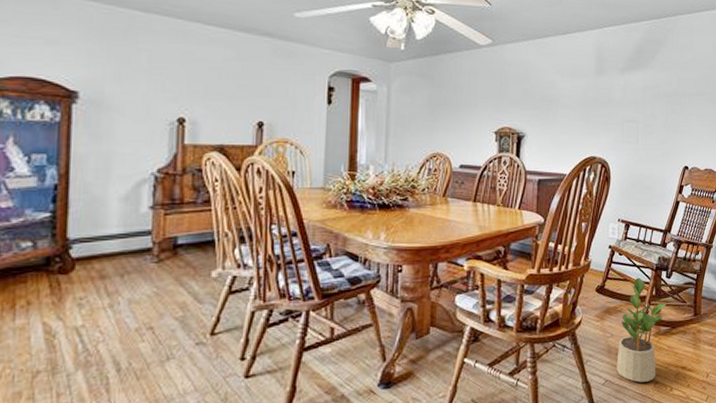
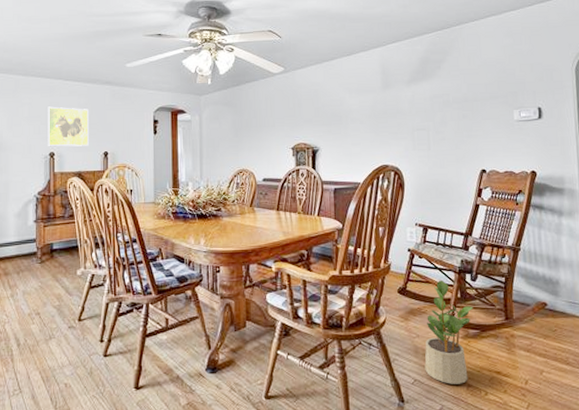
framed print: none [175,56,238,113] -> present [47,106,89,147]

